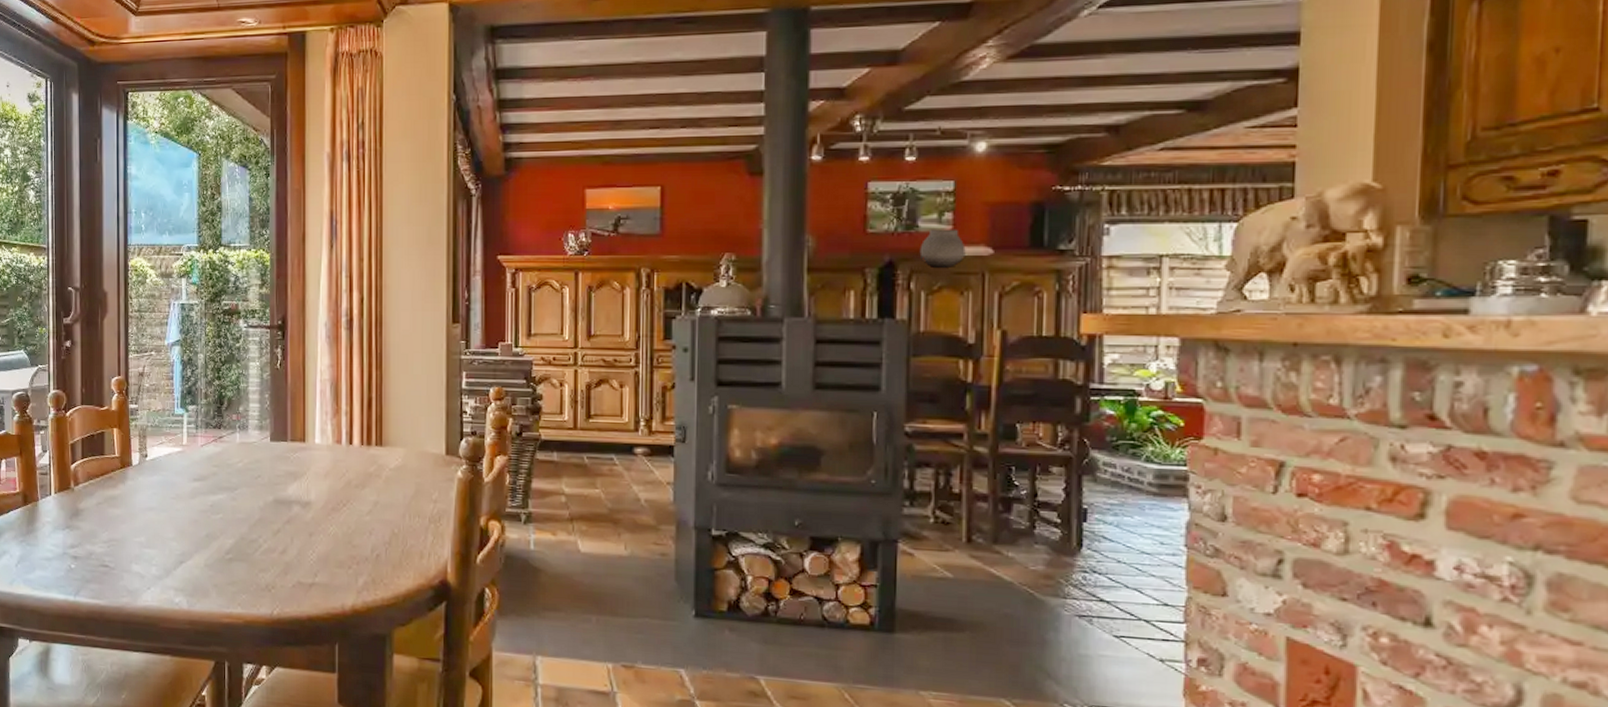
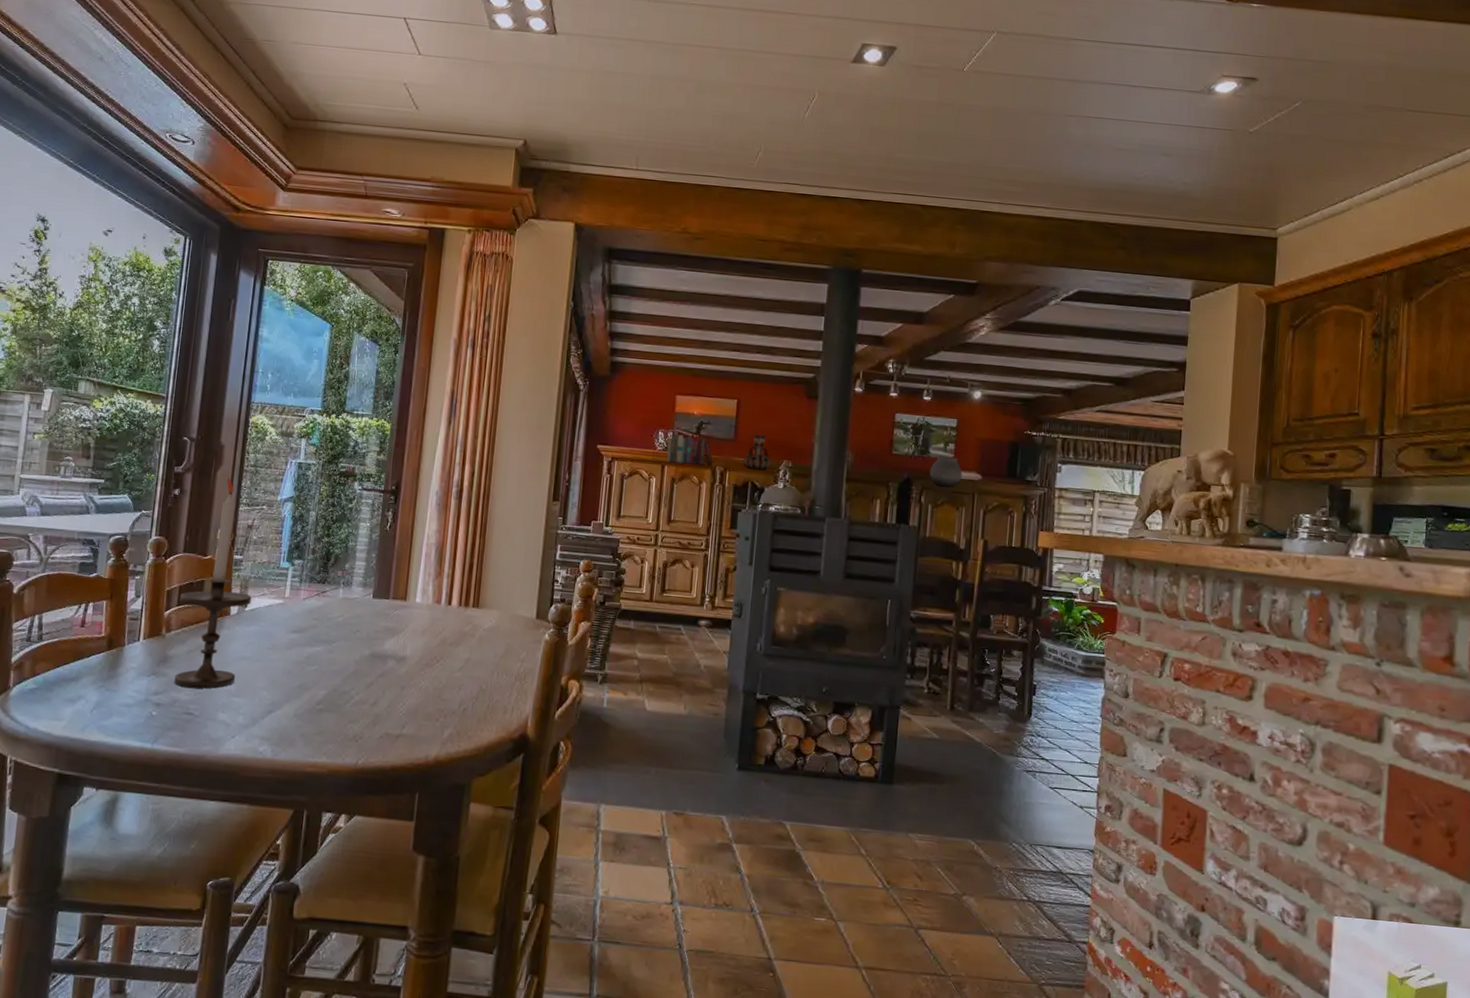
candlestick: none [83,323,151,541] -> present [174,476,252,689]
books: none [580,235,636,268] -> present [666,434,712,466]
decorative vase: none [674,226,709,268] -> present [743,434,772,471]

